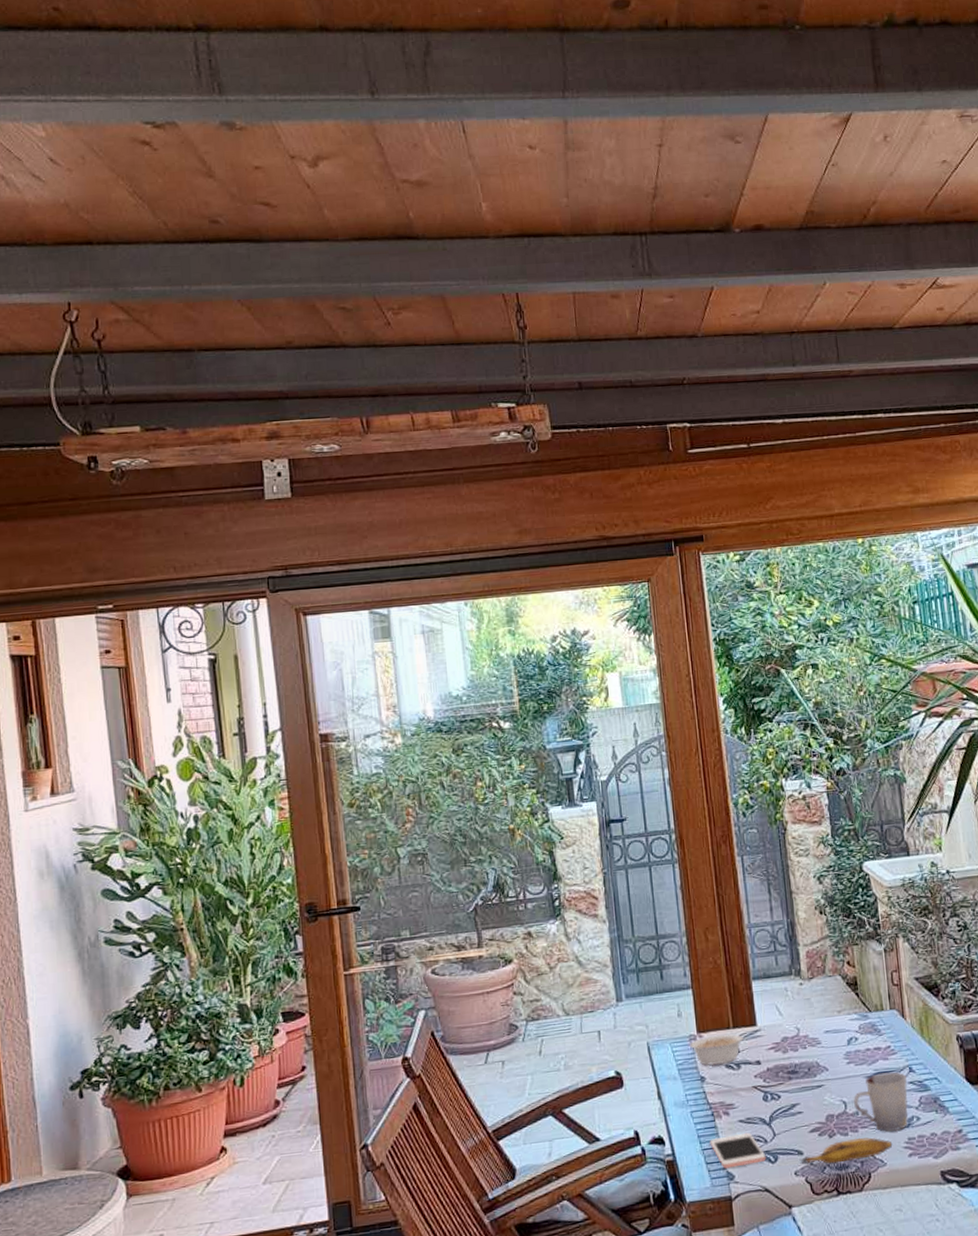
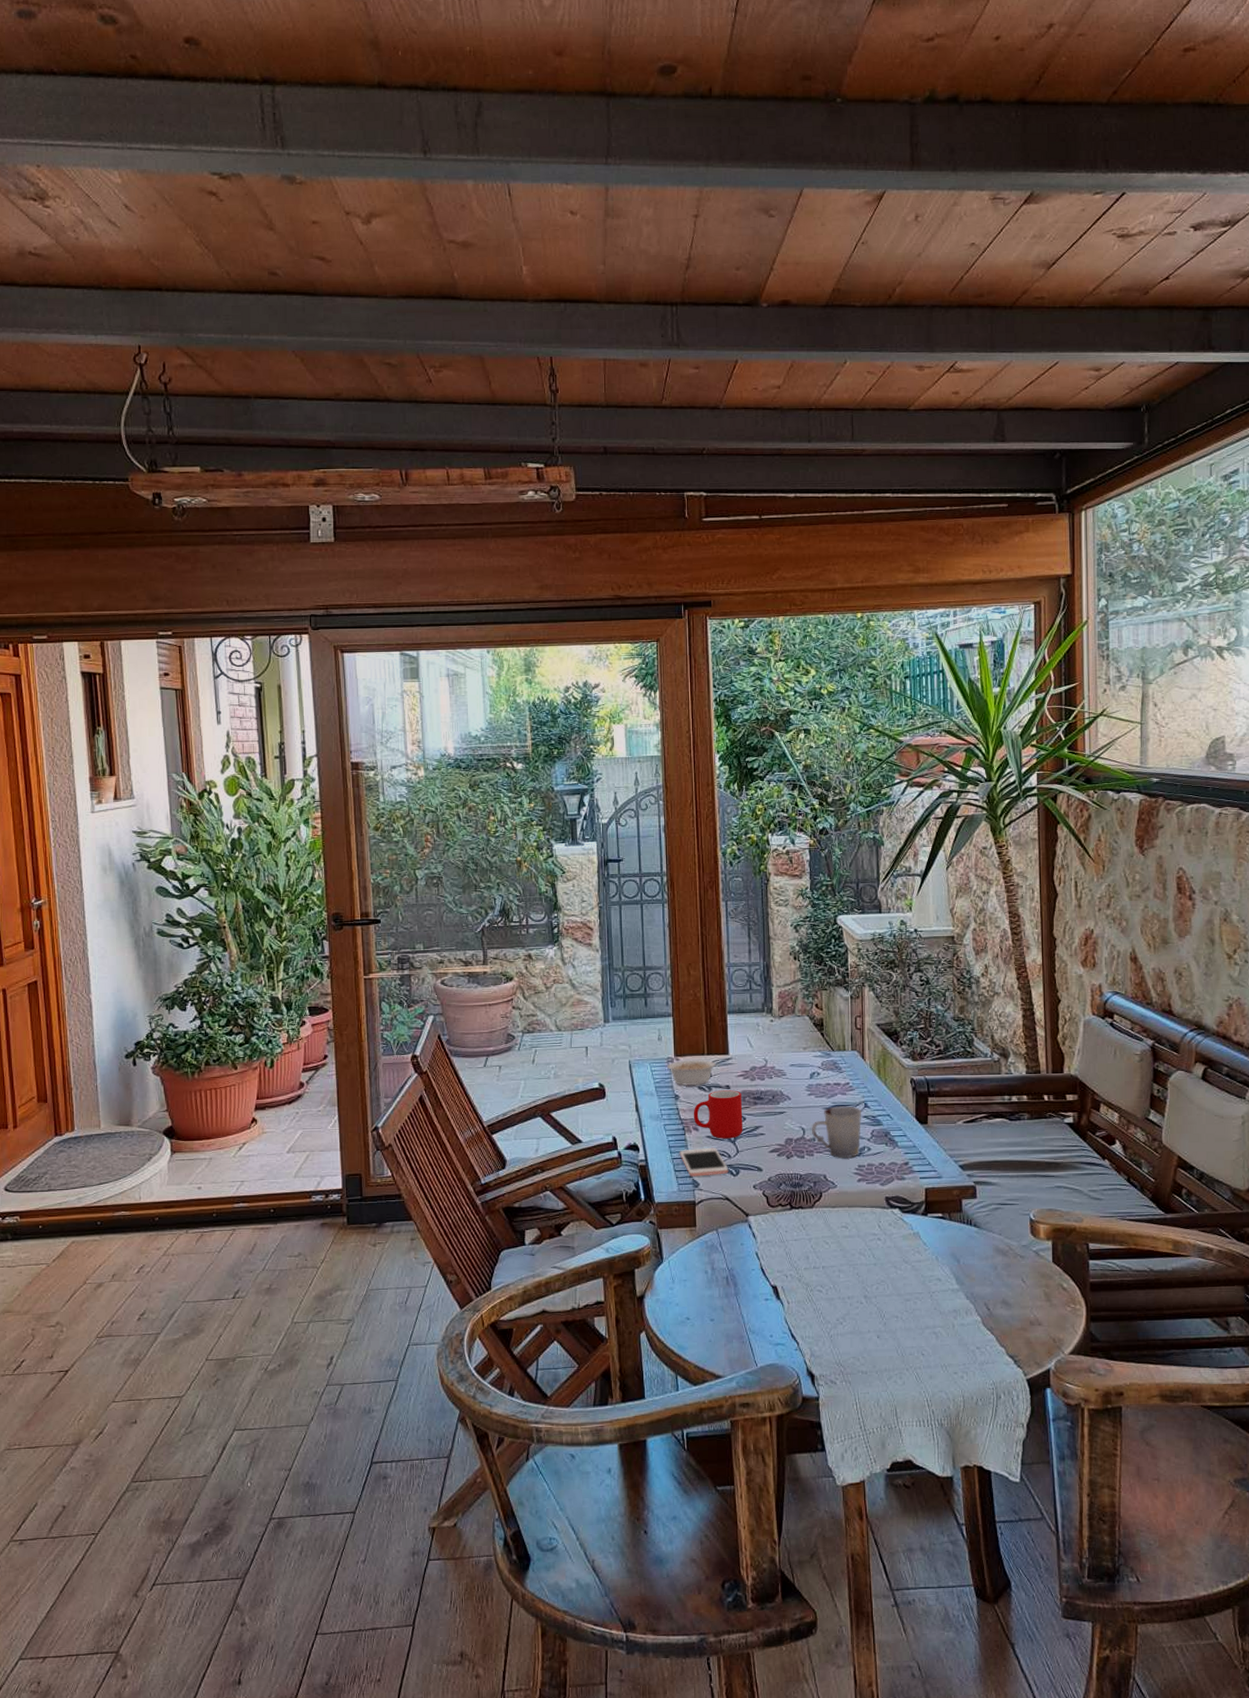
cup: none [722,1065,779,1122] -> present [693,1090,743,1139]
banana: present [799,1137,893,1164] -> none [758,1161,844,1182]

